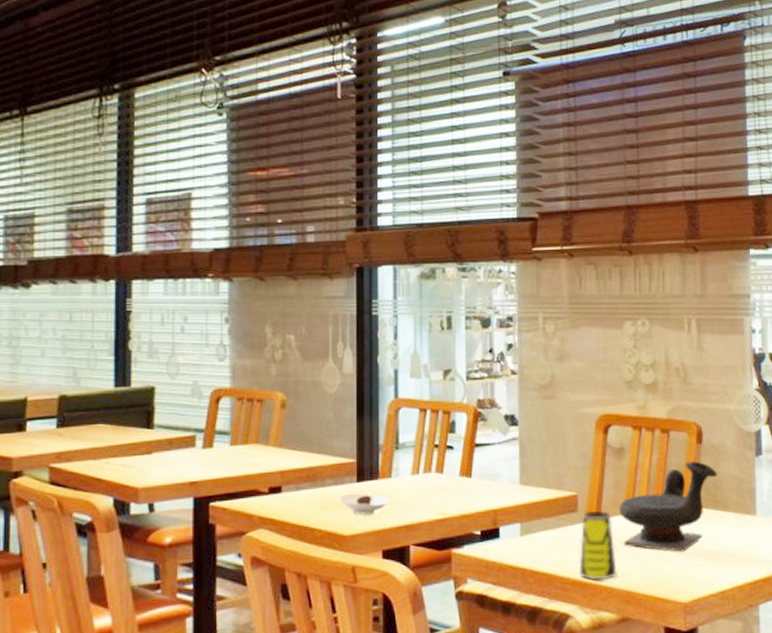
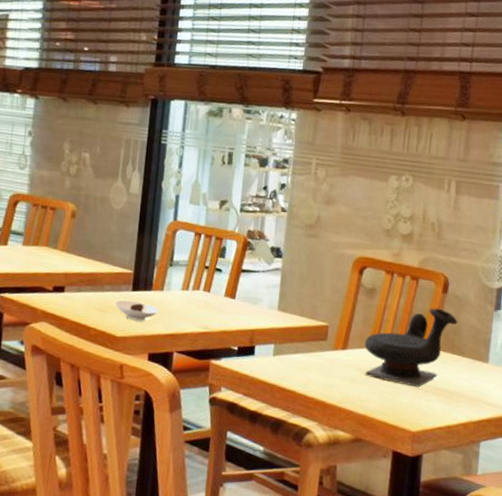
cup: present [579,510,618,581] -> none [322,341,357,403]

